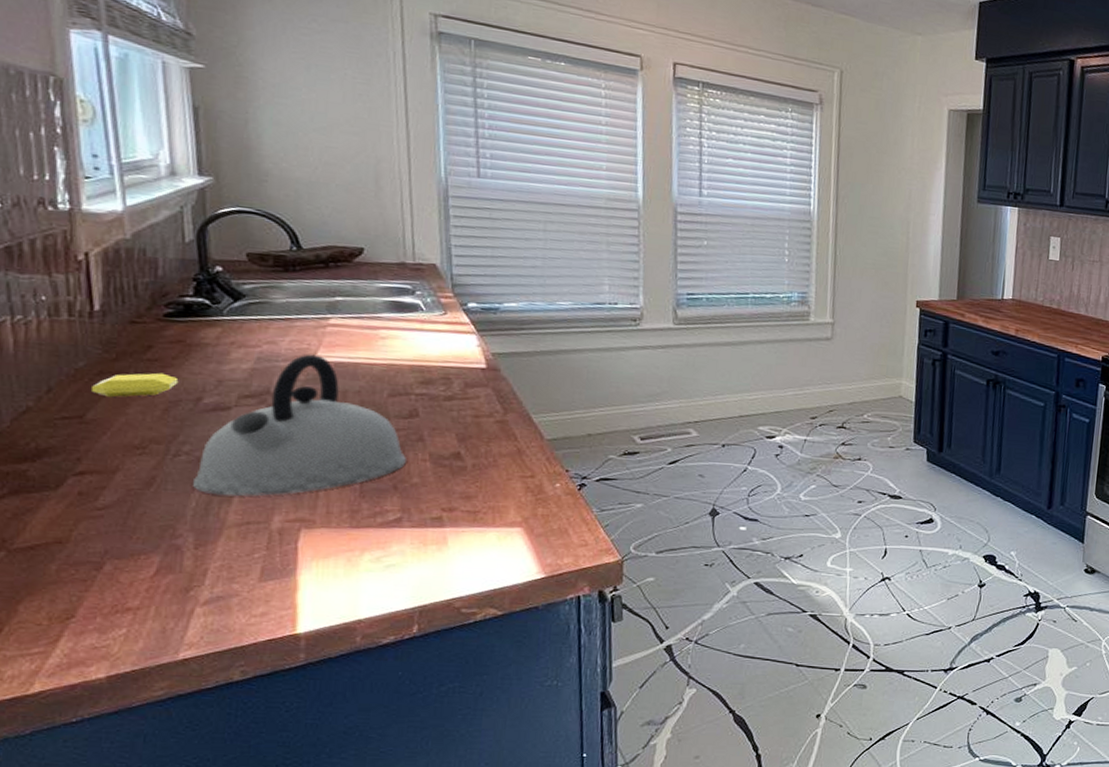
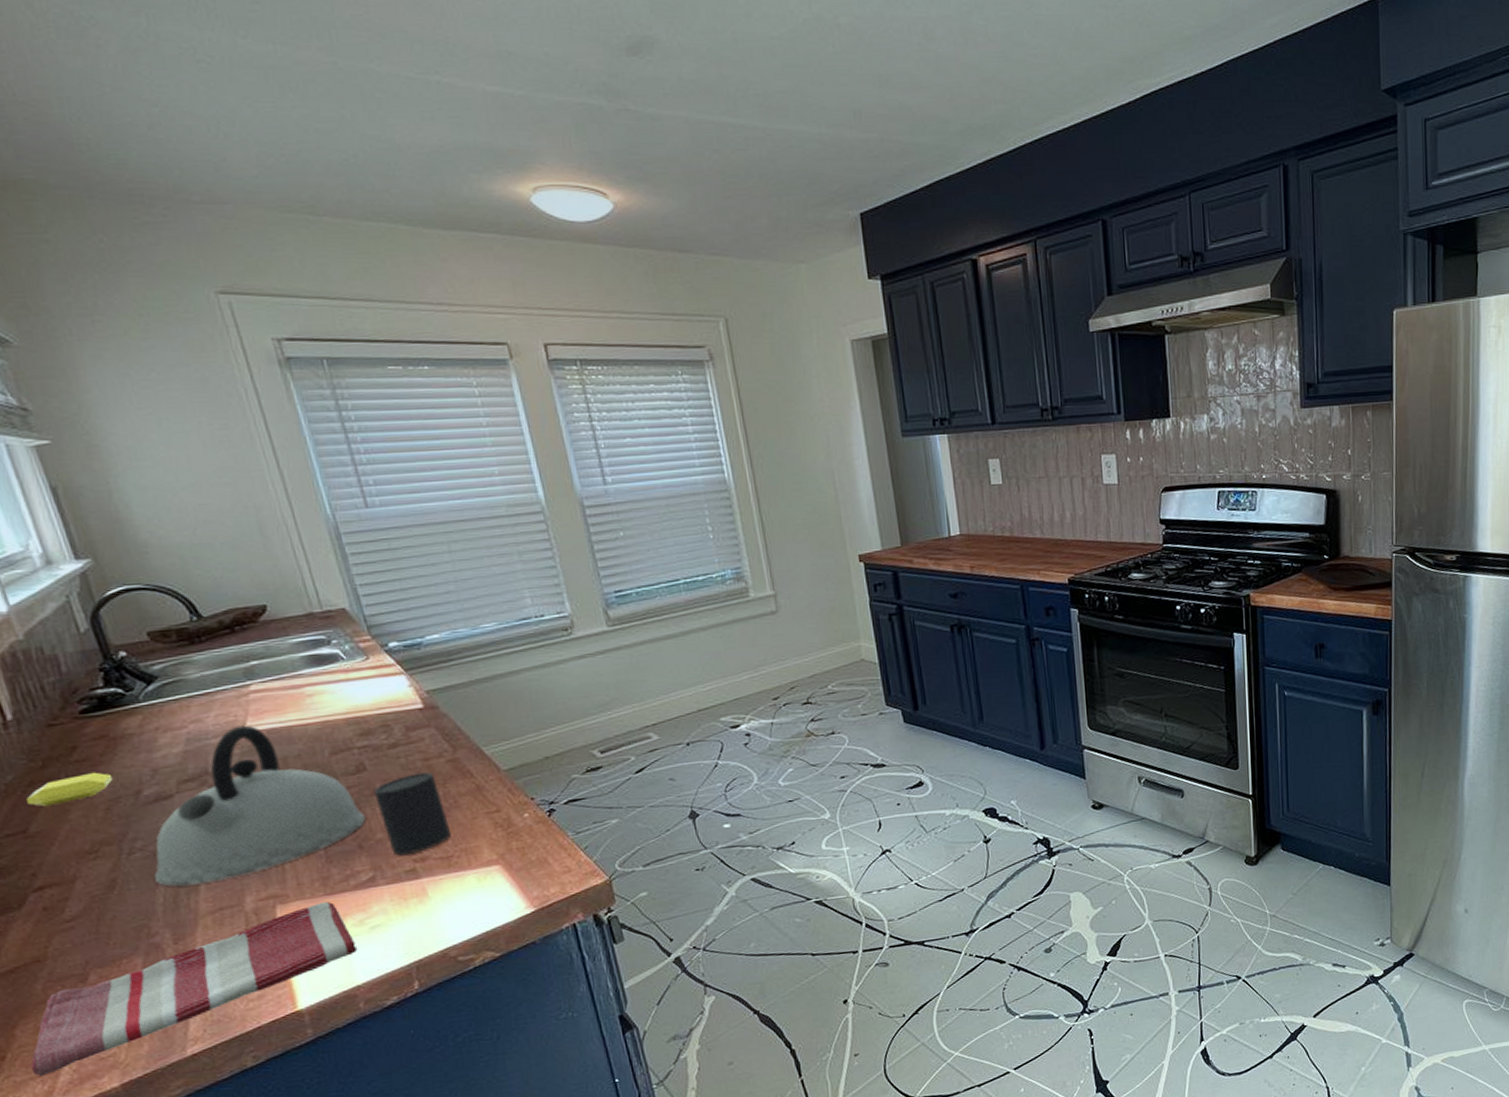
dish towel: none [24,533,368,656] -> present [30,901,358,1077]
cup: none [420,427,484,503] -> present [374,771,452,856]

